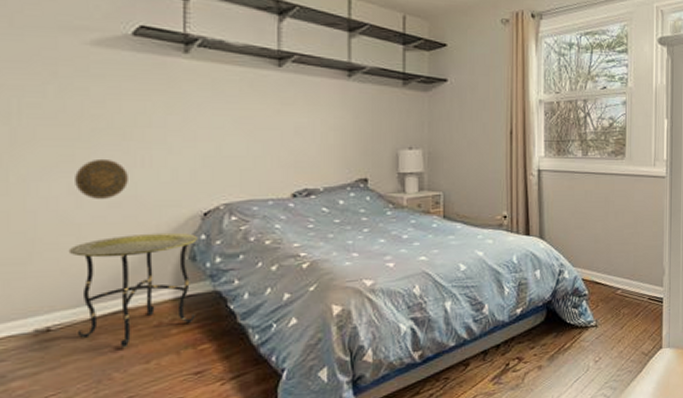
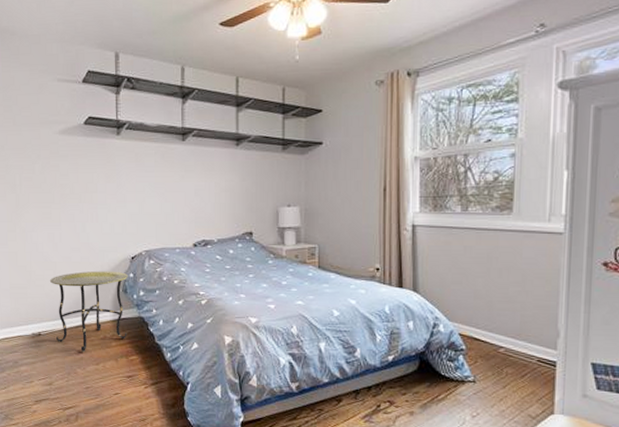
decorative plate: present [75,158,128,200] -> none [52,216,83,246]

